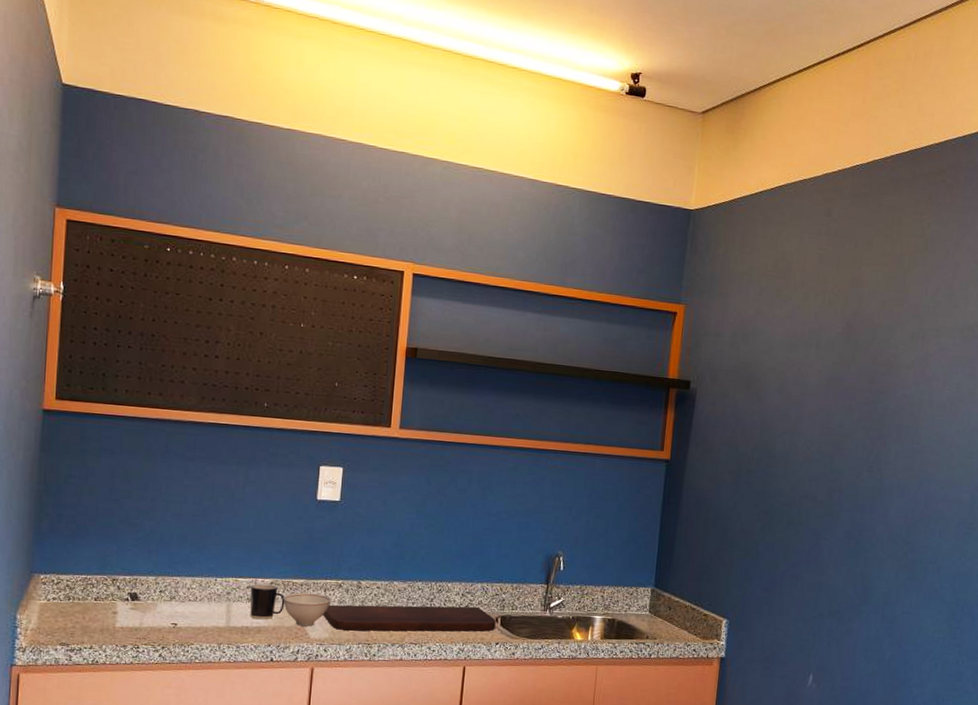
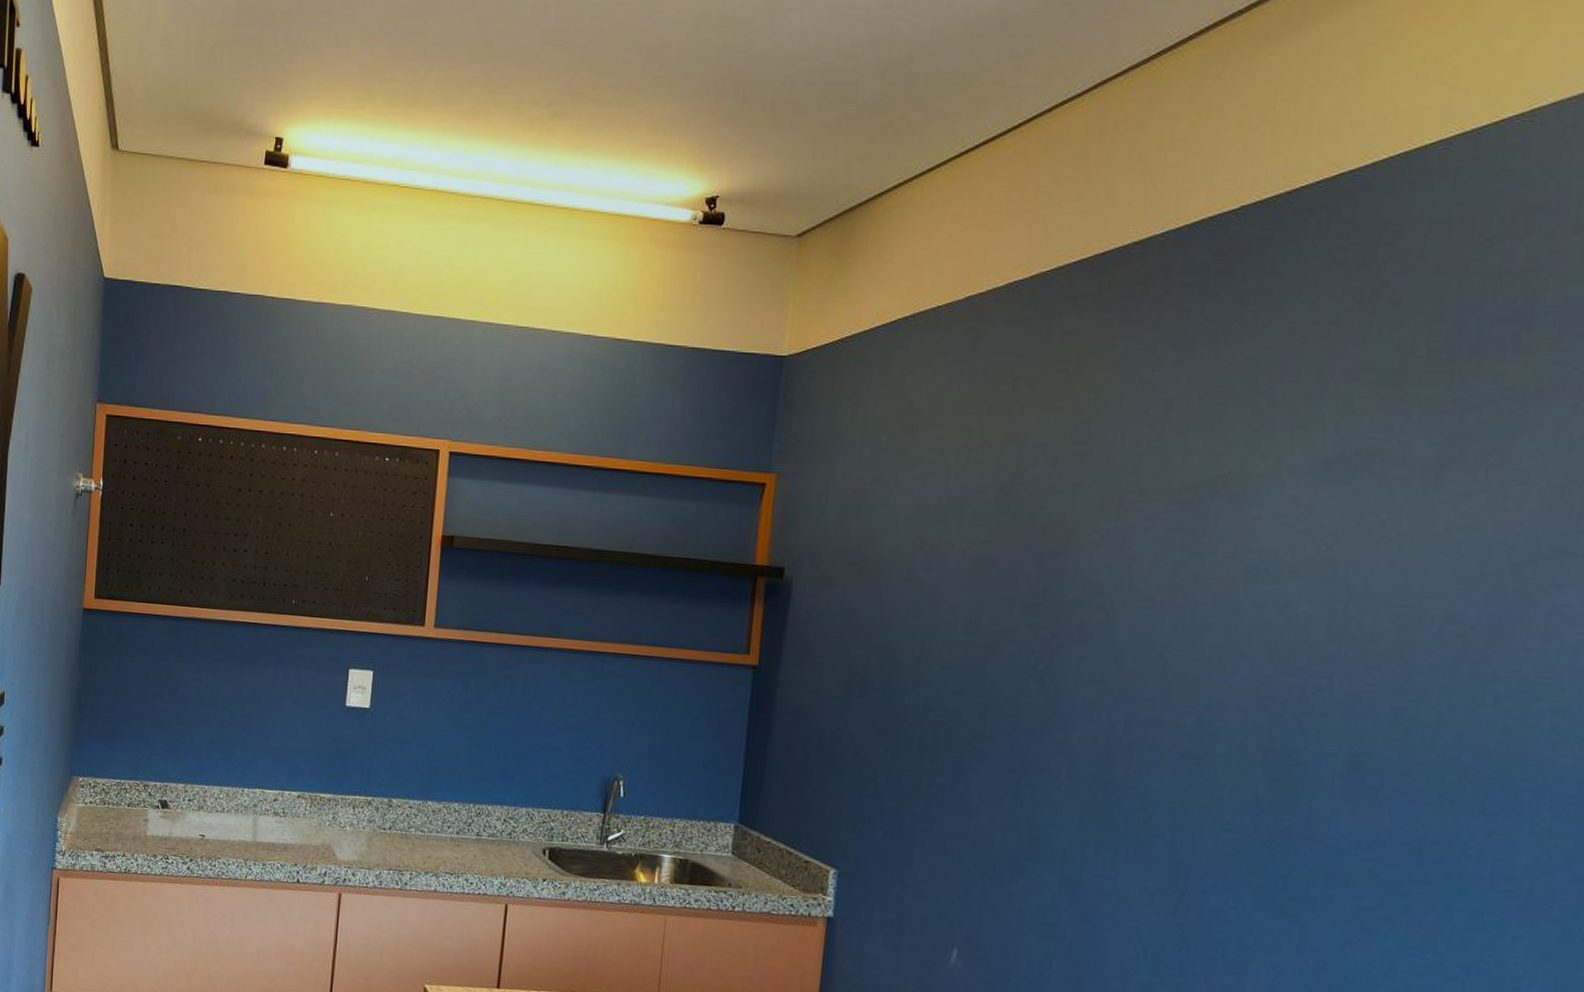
mug: present [249,584,285,620] -> none [276,797,312,837]
bowl: present [283,592,332,627] -> none [310,808,361,847]
cutting board: present [323,604,496,632] -> none [351,823,543,865]

